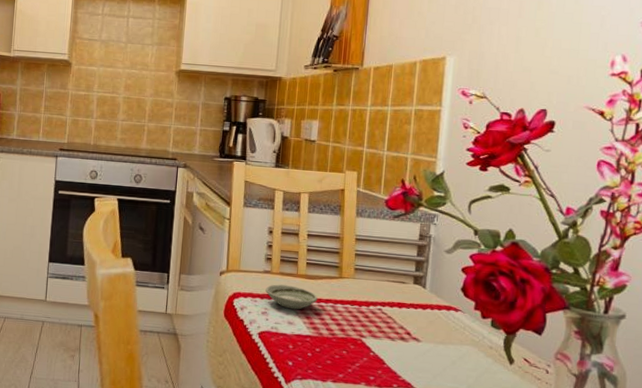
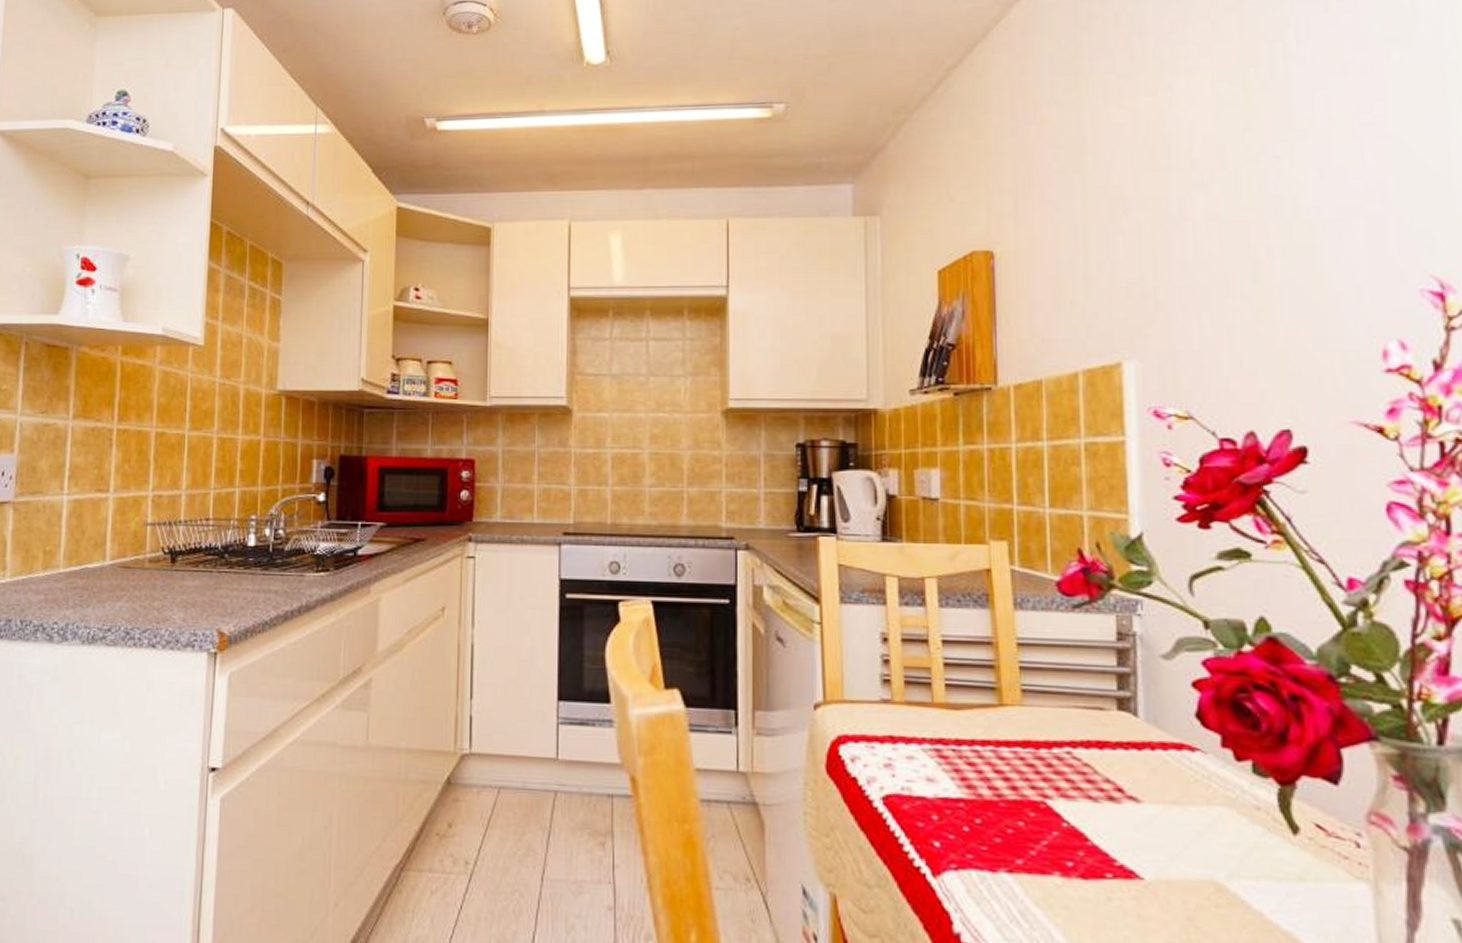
saucer: present [265,284,318,310] -> none [886,719,969,758]

